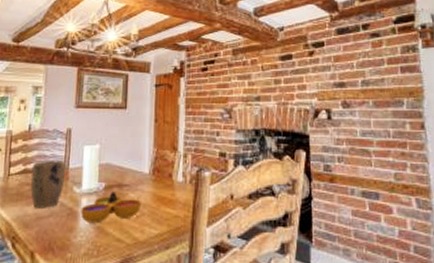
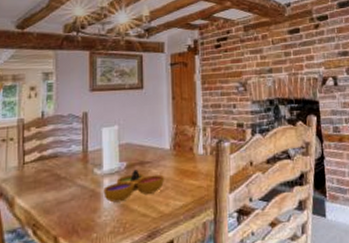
plant pot: present [30,159,66,208] -> none [48,143,84,194]

